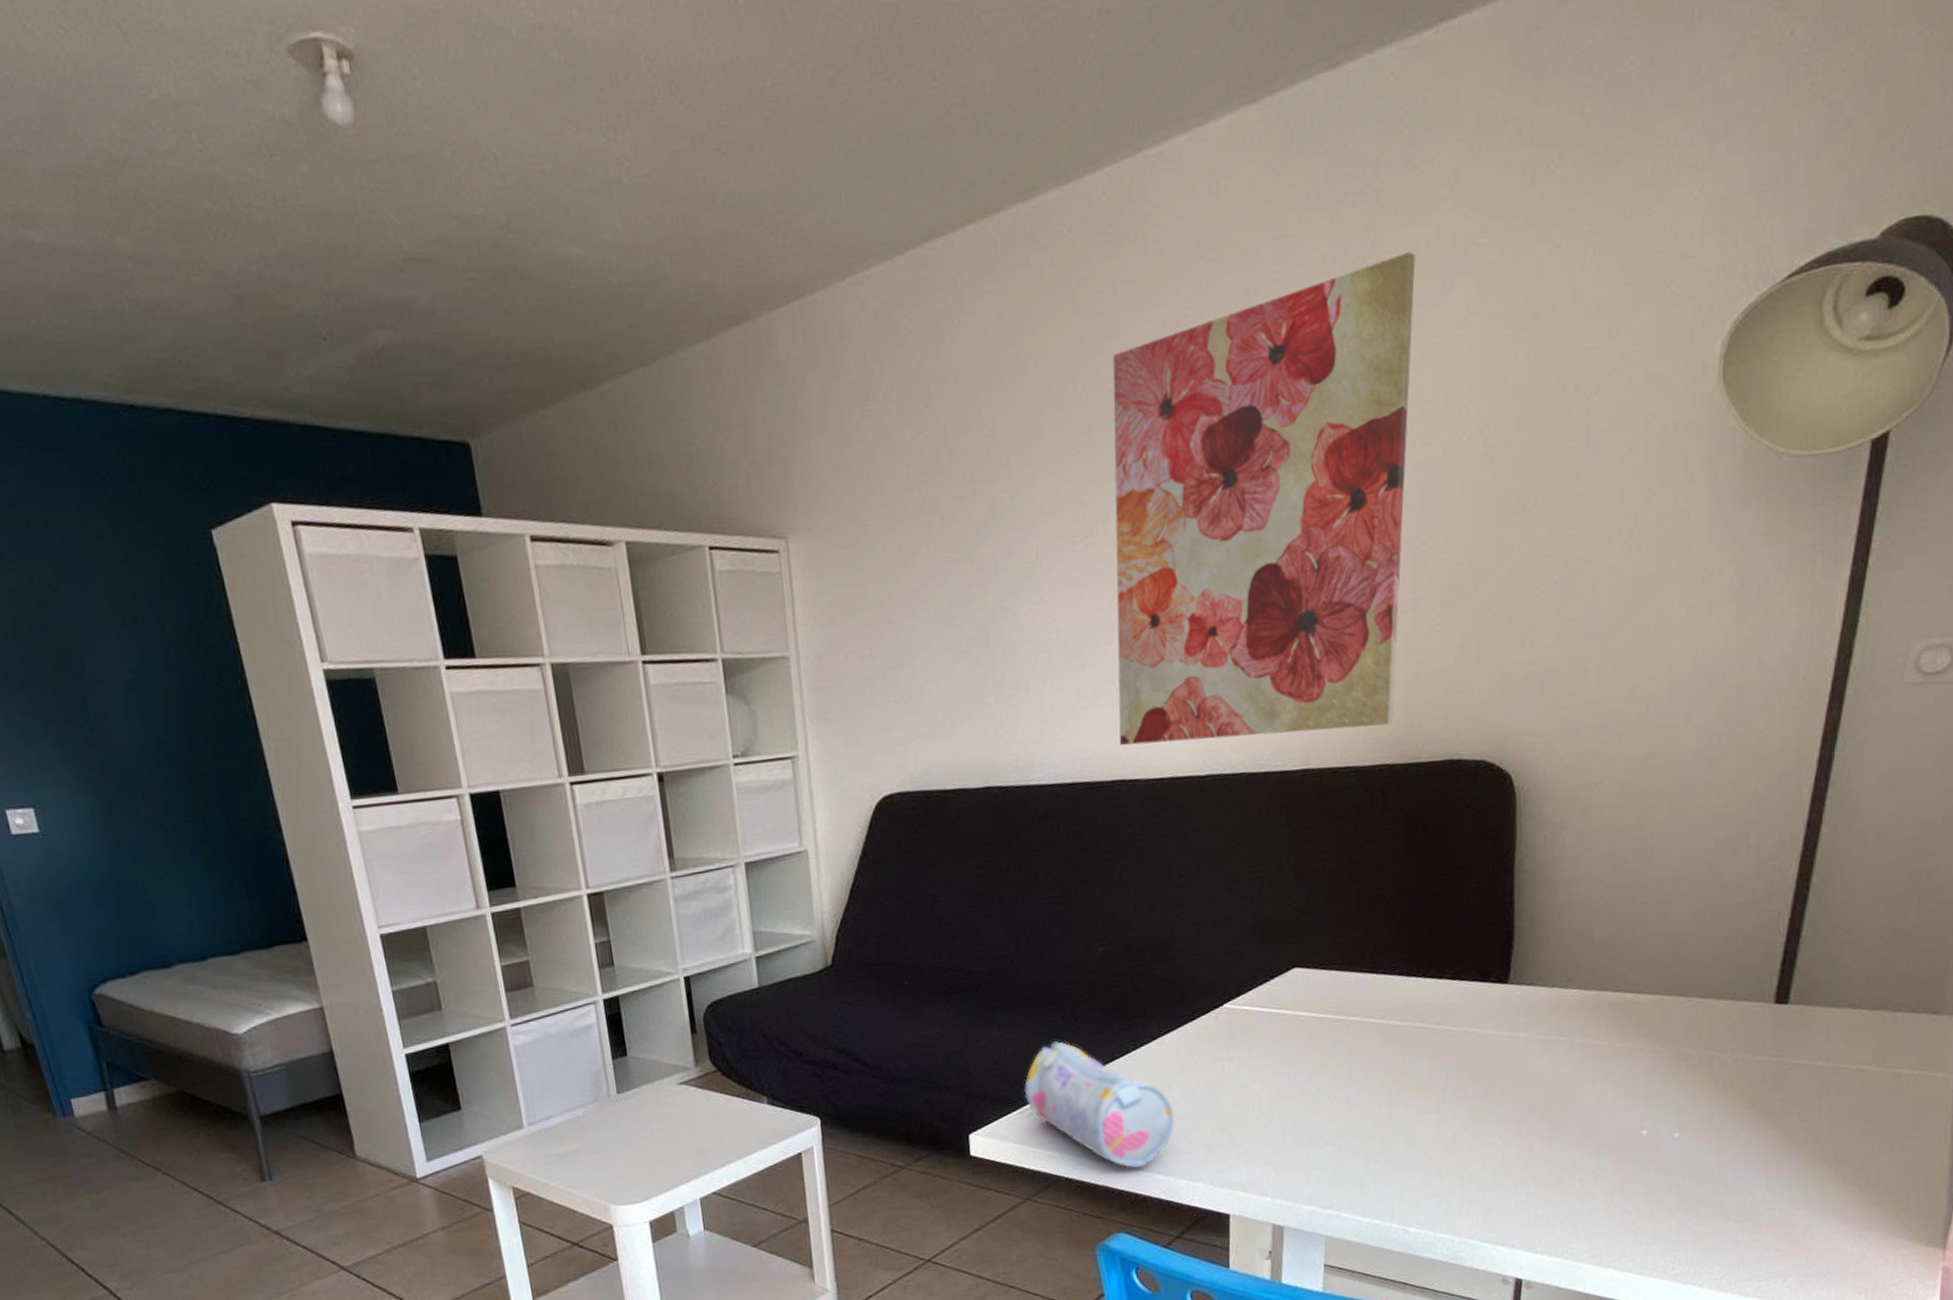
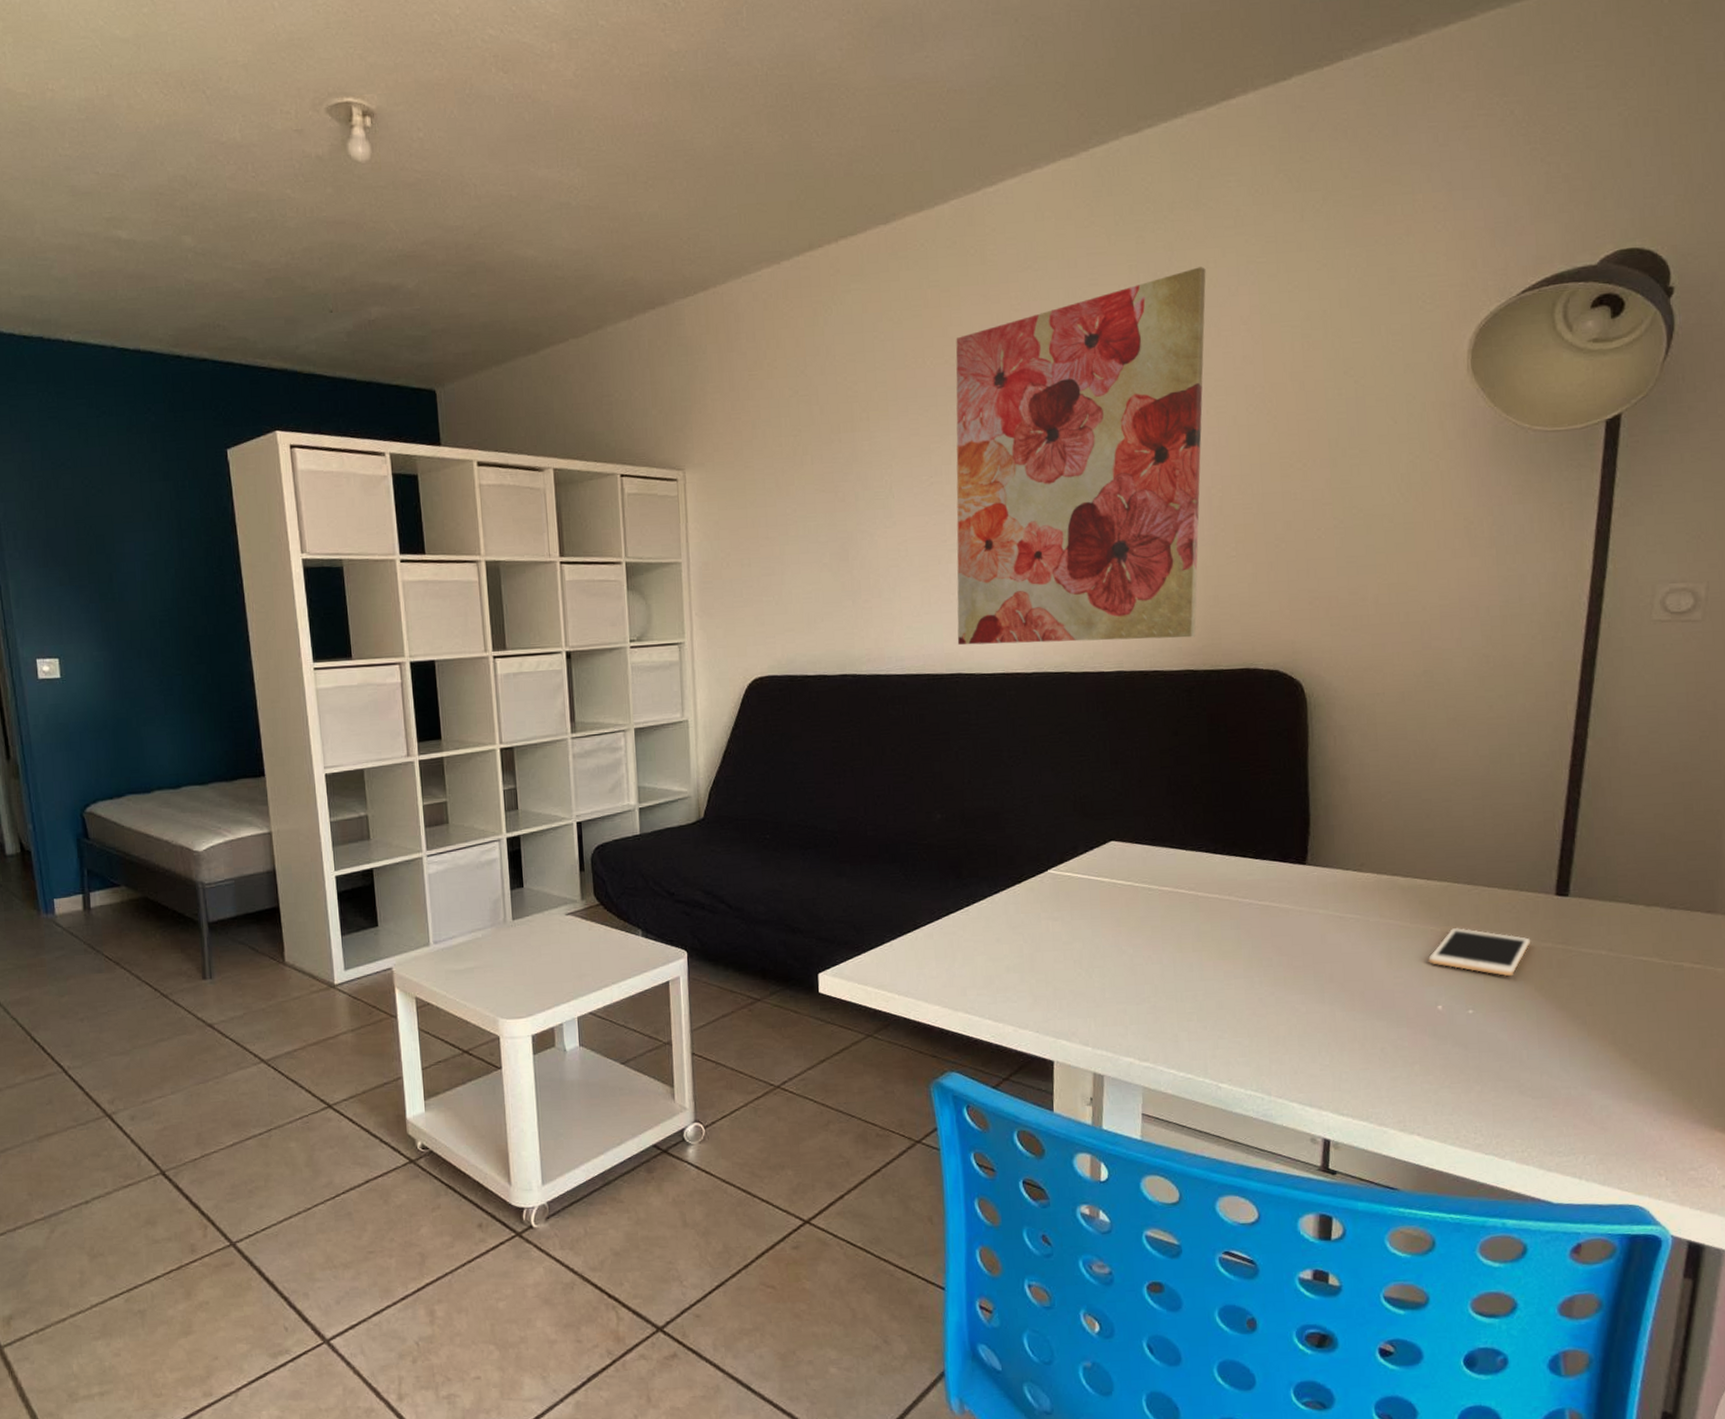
pencil case: present [1024,1041,1175,1169] -> none [868,895,1004,1013]
cell phone: none [1634,1045,1745,1096] -> present [1427,928,1531,977]

